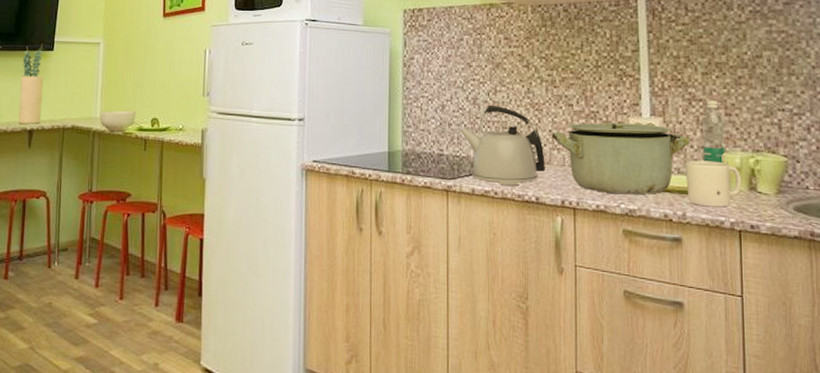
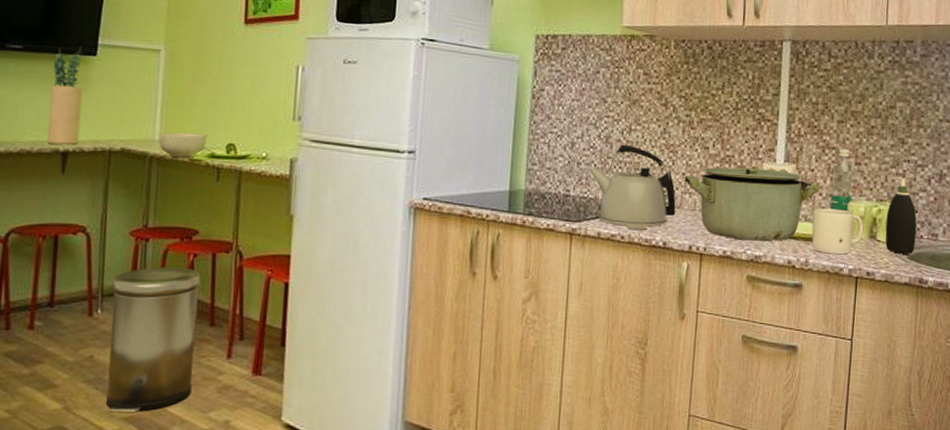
pedal bin: none [61,225,134,354] -> present [105,267,201,413]
soap dispenser: none [765,126,801,206] -> present [885,176,917,255]

